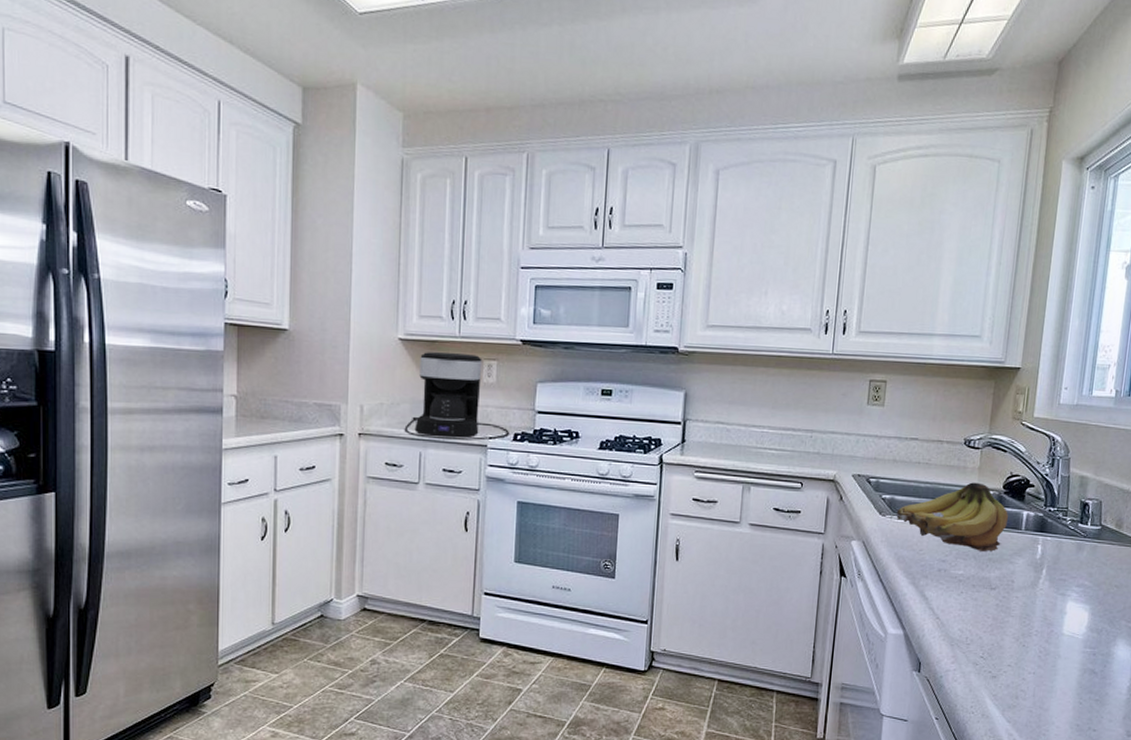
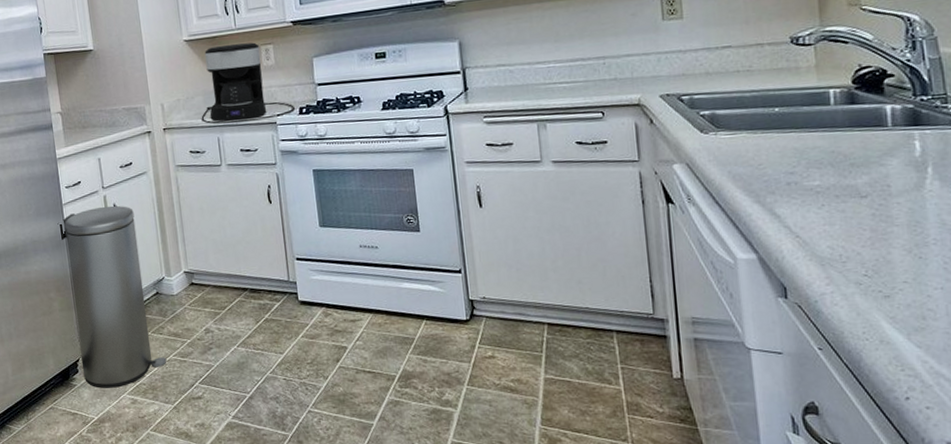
pedal bin: none [211,511,321,718] -> present [57,205,167,388]
fruit: present [896,482,1008,552] -> none [721,81,867,158]

